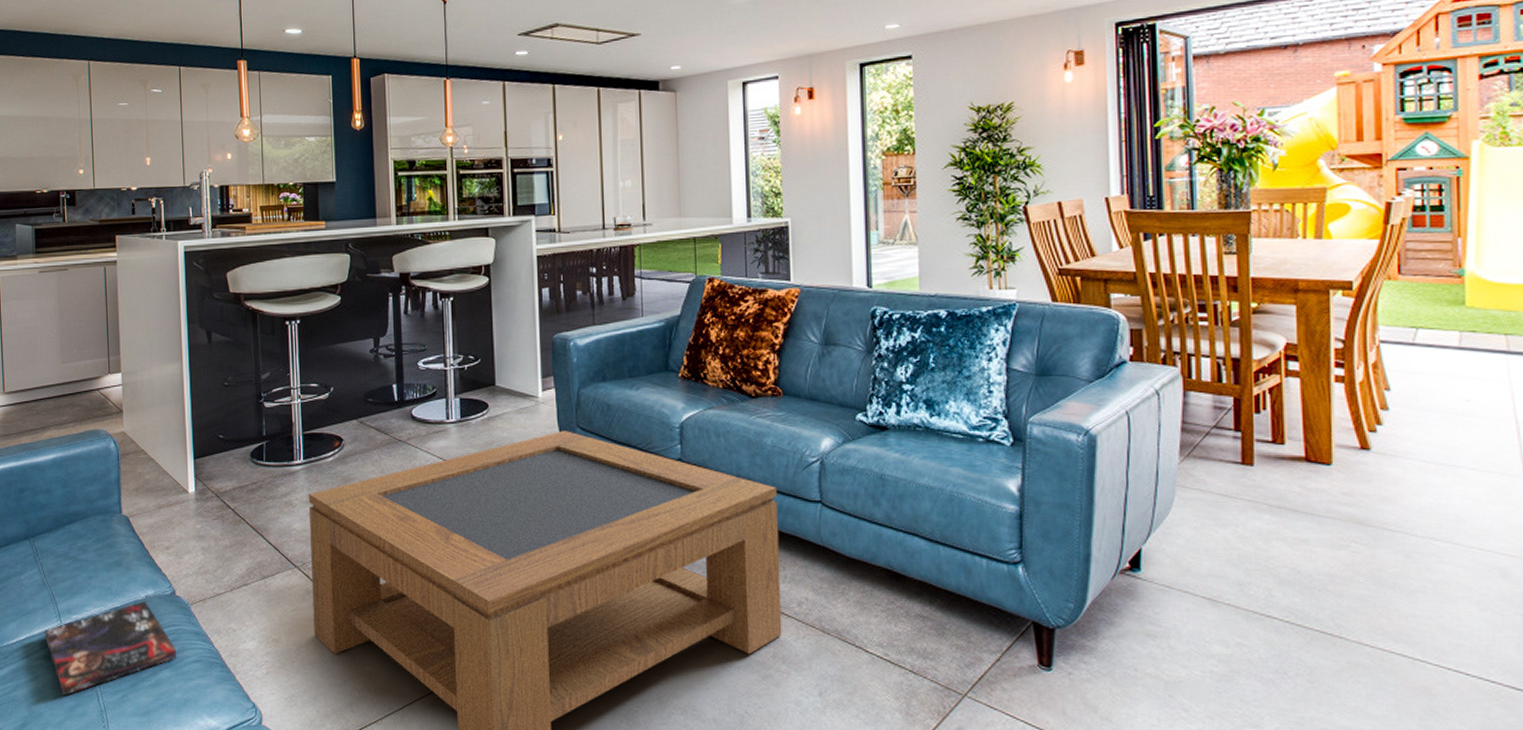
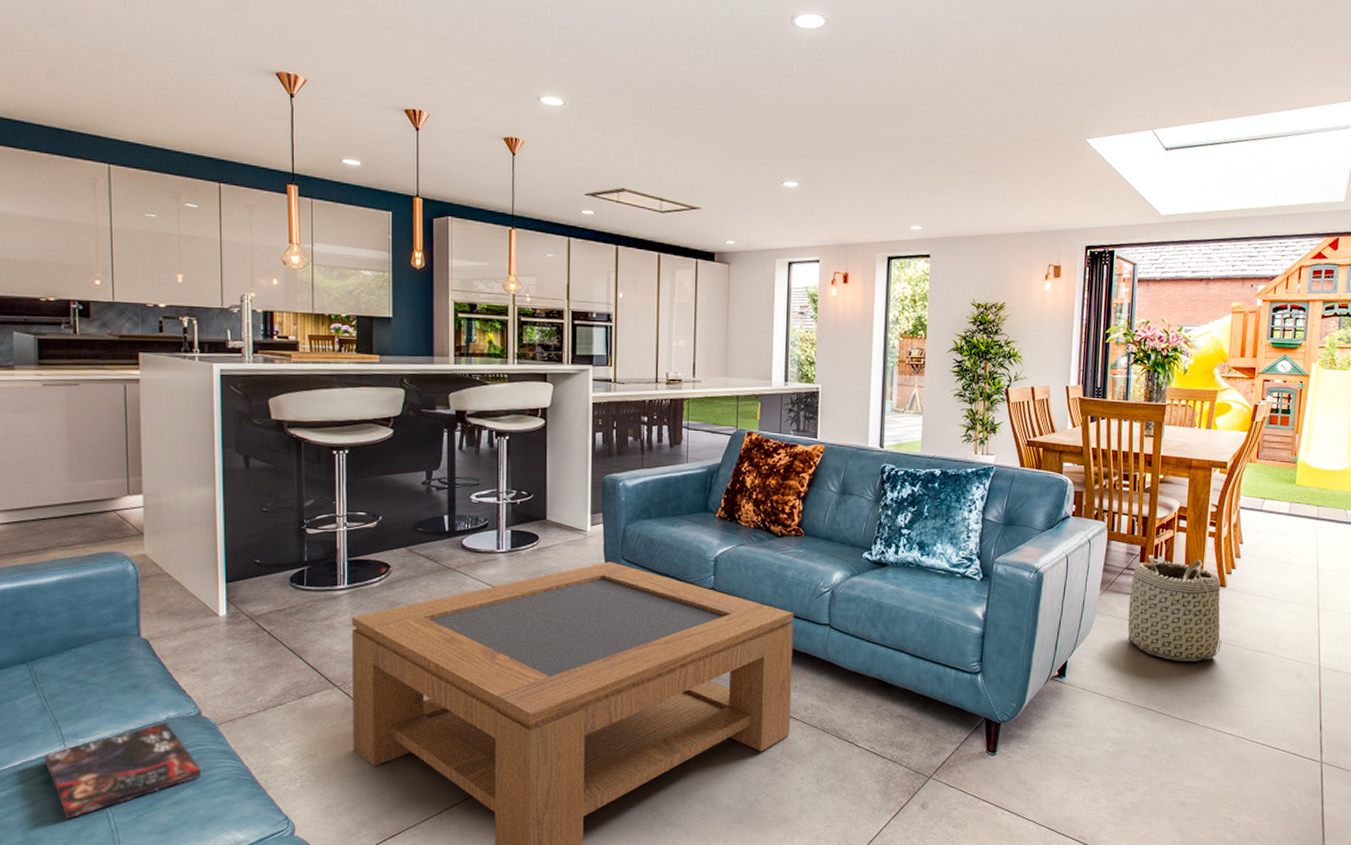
basket: none [1223,408,1372,552] -> present [1127,555,1222,662]

